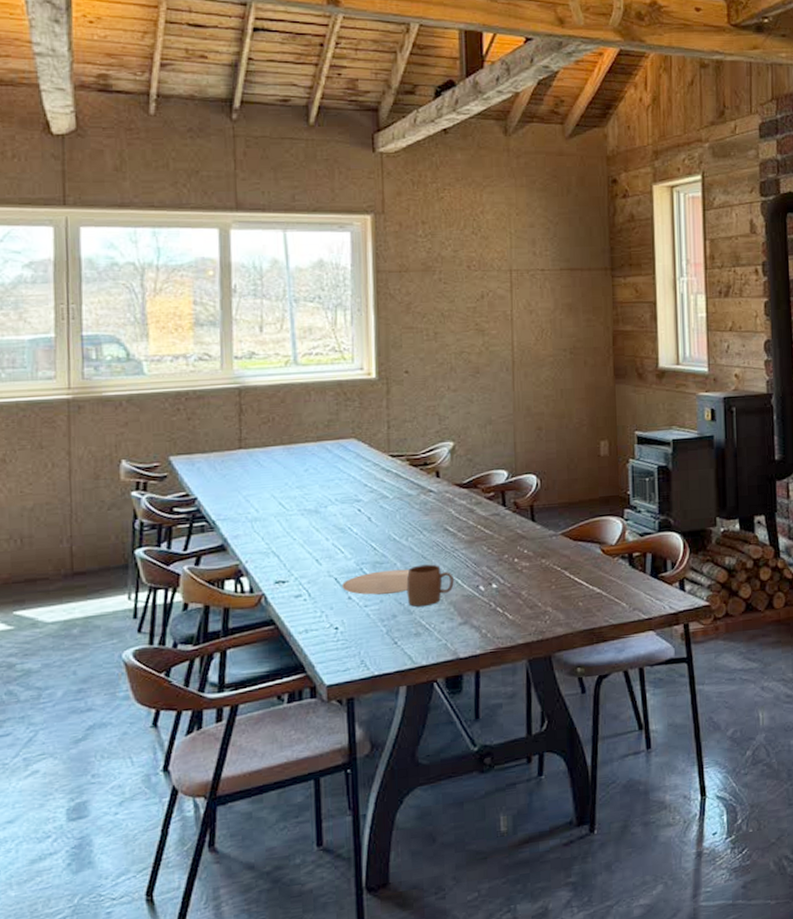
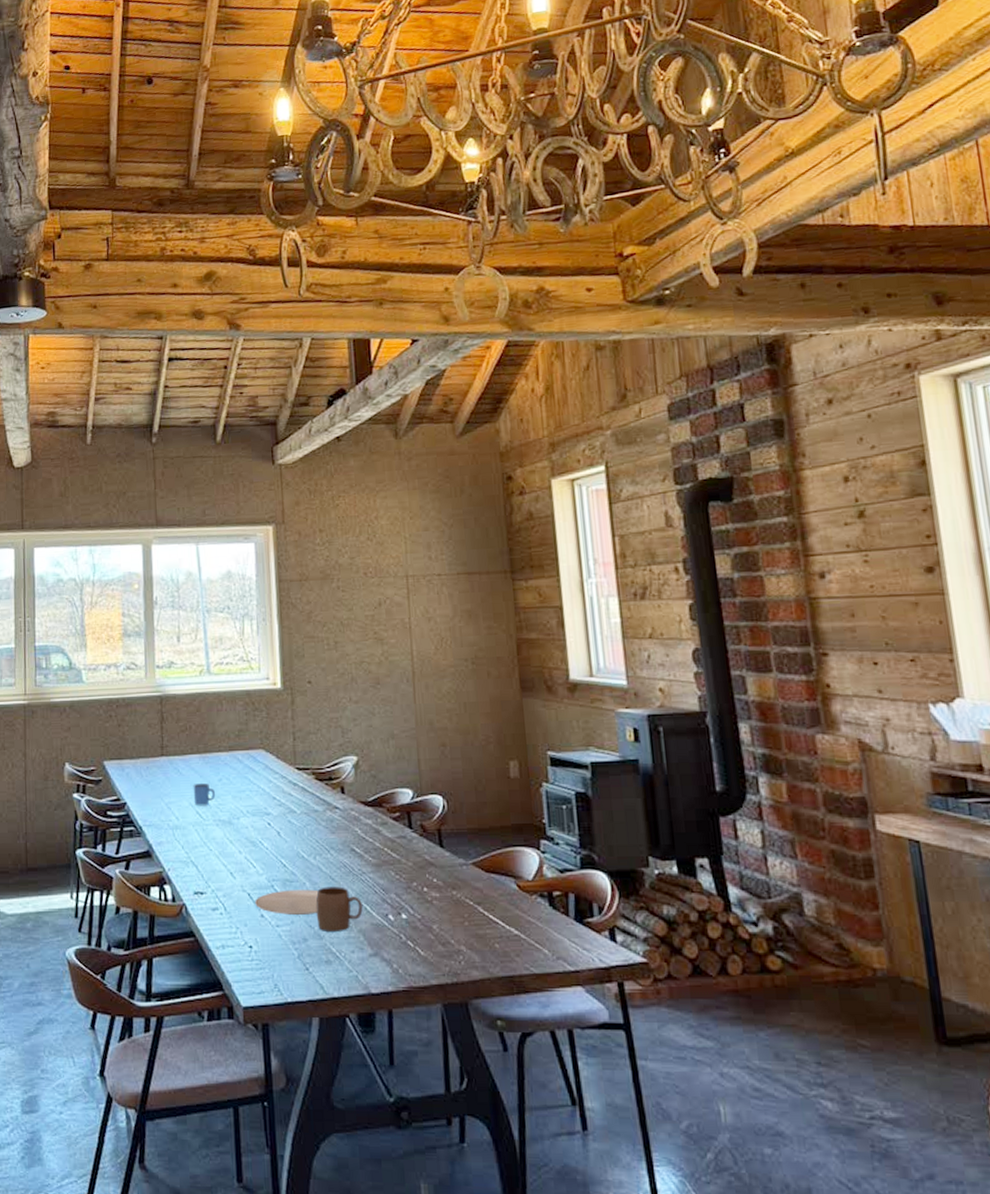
mug: none [275,474,301,498] -> present [193,783,216,806]

